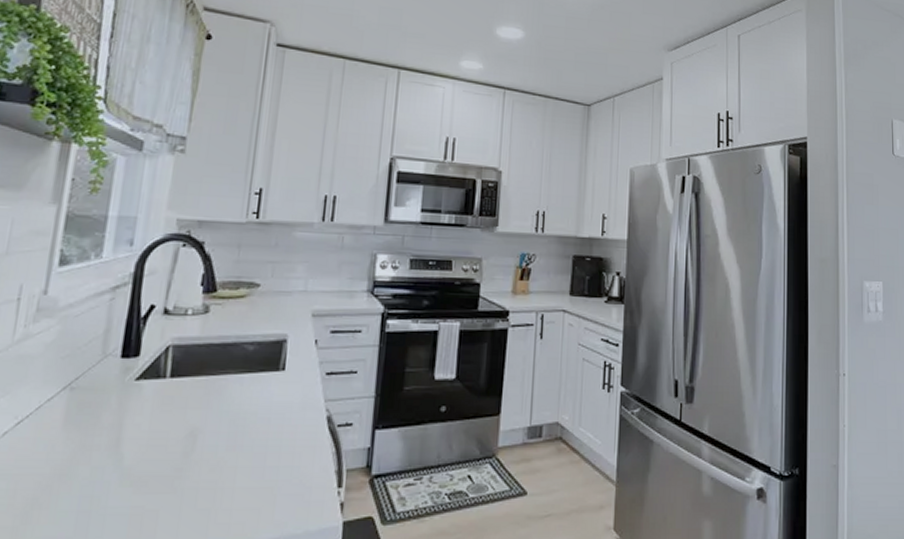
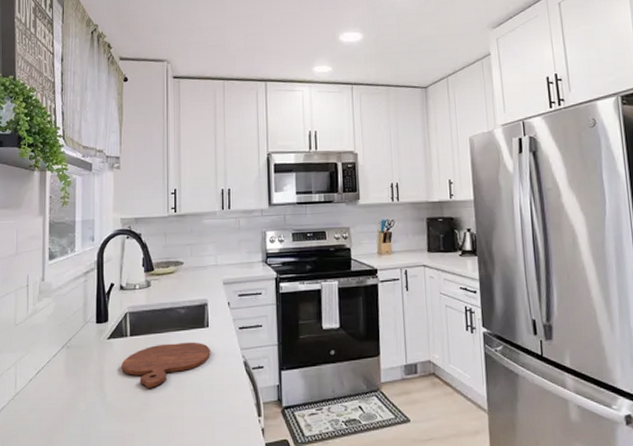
cutting board: none [151,388,284,448] -> present [121,342,211,388]

